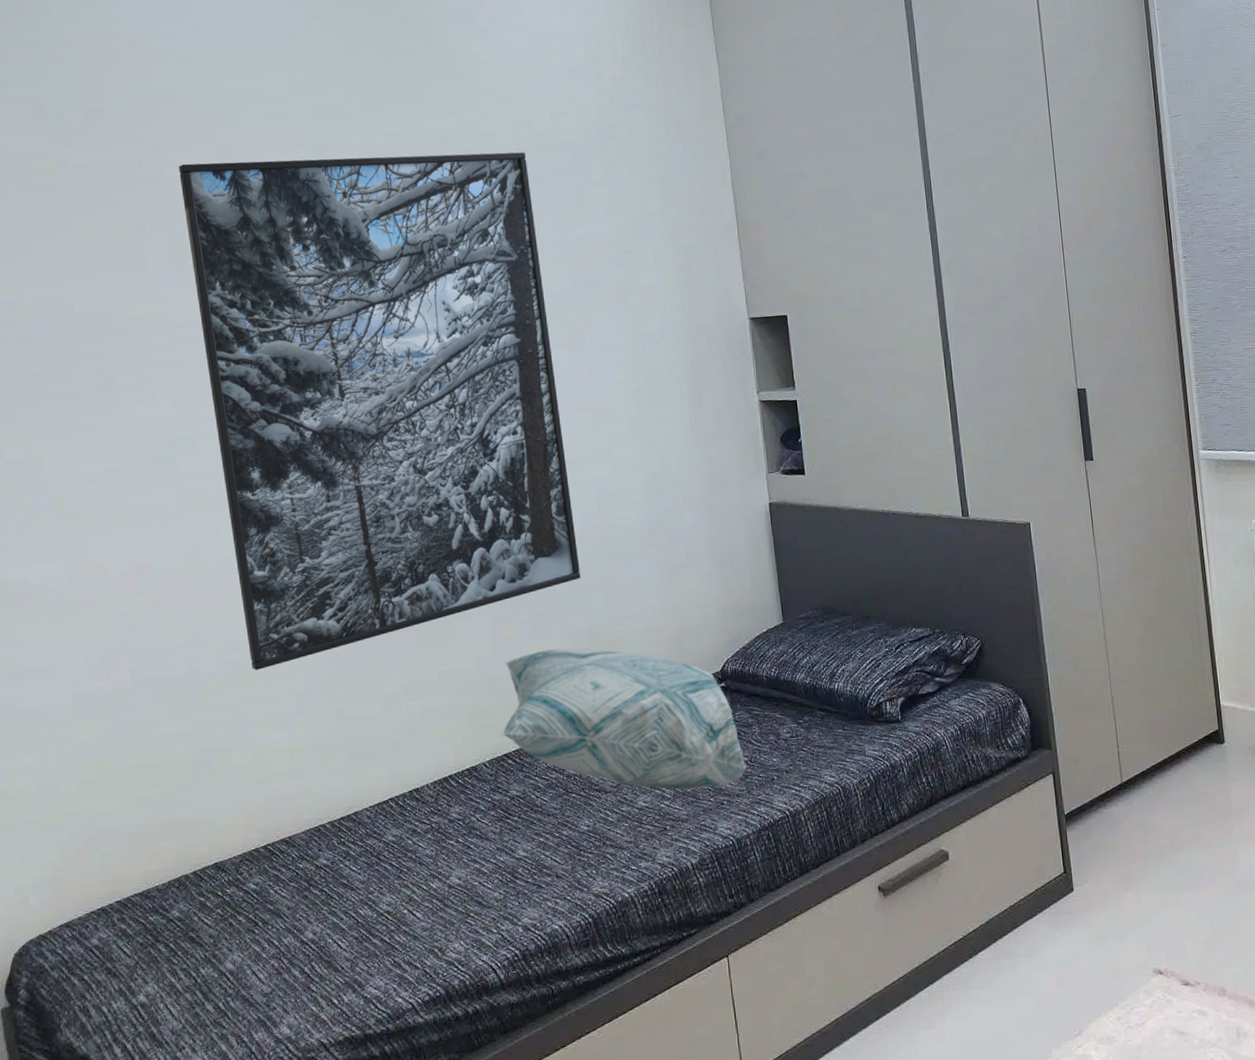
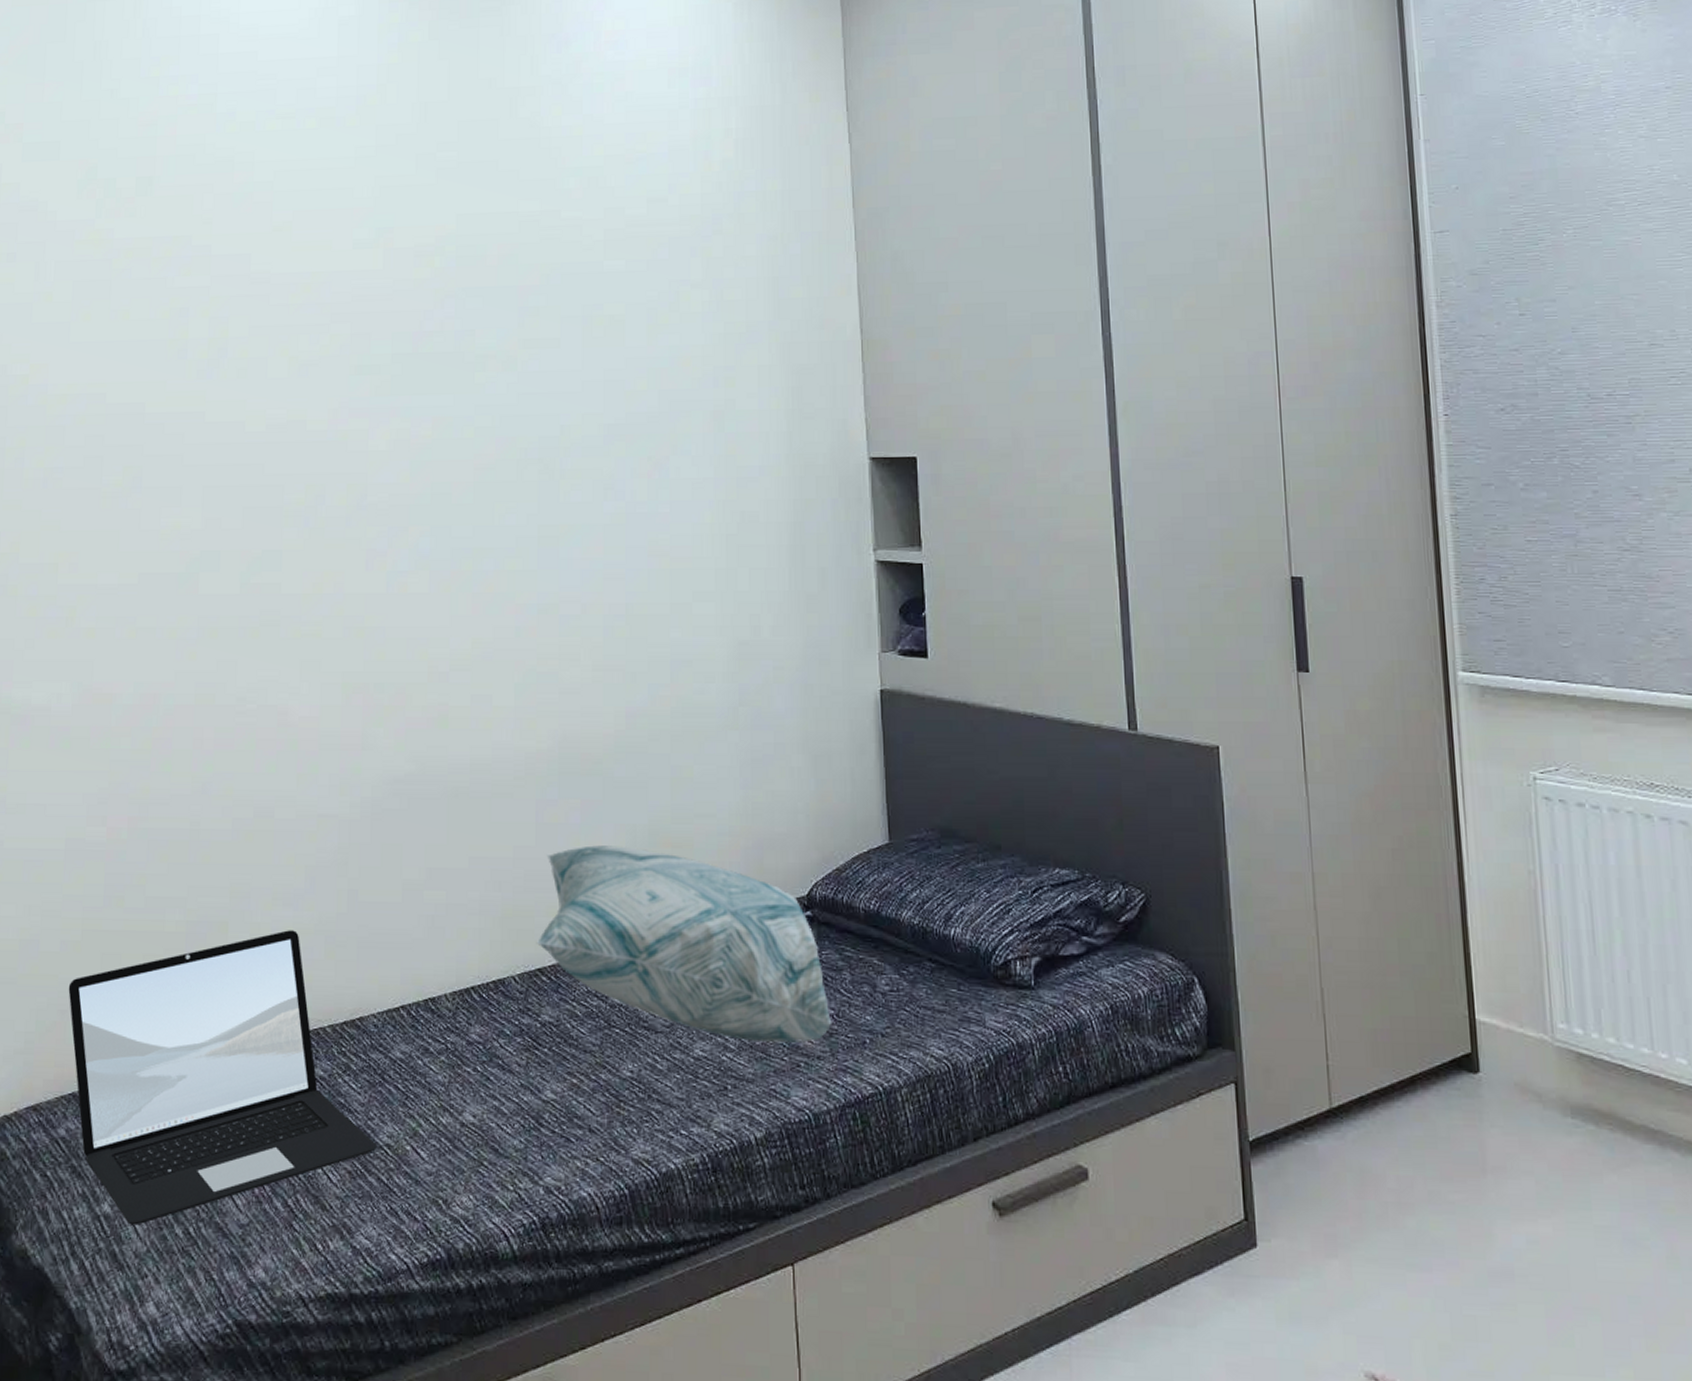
laptop: none [89,748,379,1009] -> present [68,930,378,1226]
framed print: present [178,152,581,670] -> none [229,241,644,833]

